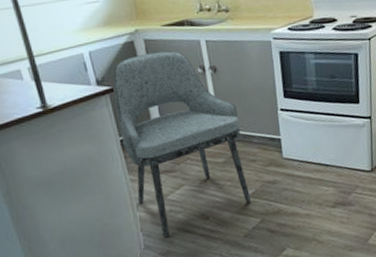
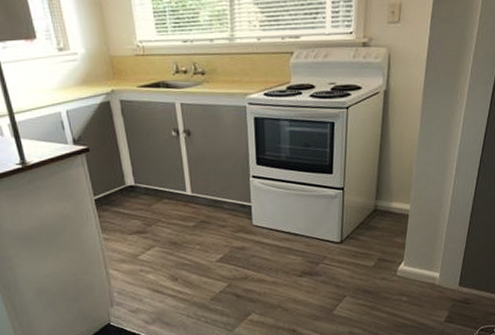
dining chair: present [113,50,252,238] -> none [89,112,220,297]

